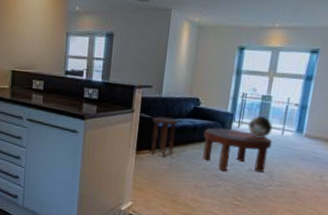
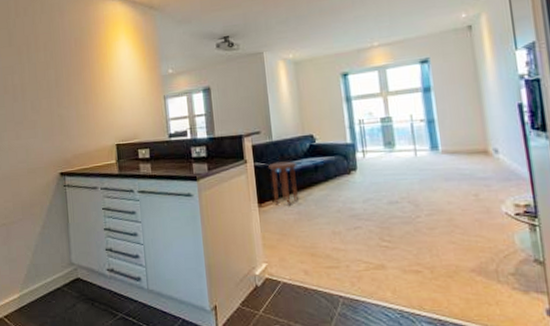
coffee table: present [203,127,272,172] -> none [327,160,407,210]
decorative globe: present [248,116,273,138] -> none [374,140,403,165]

